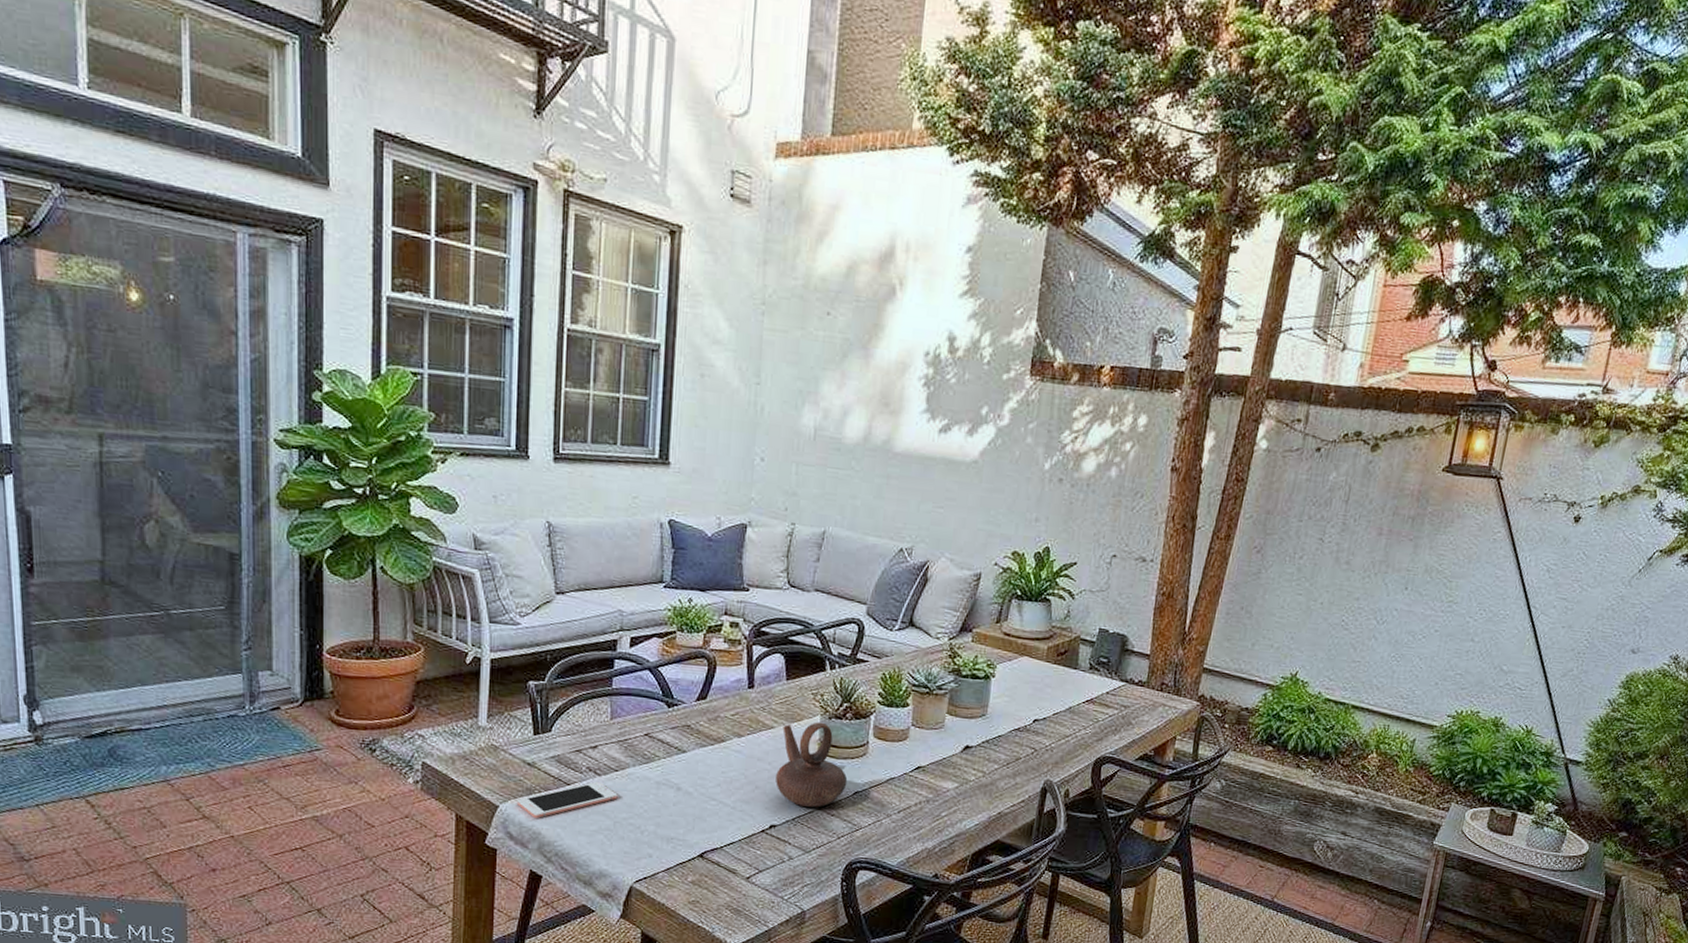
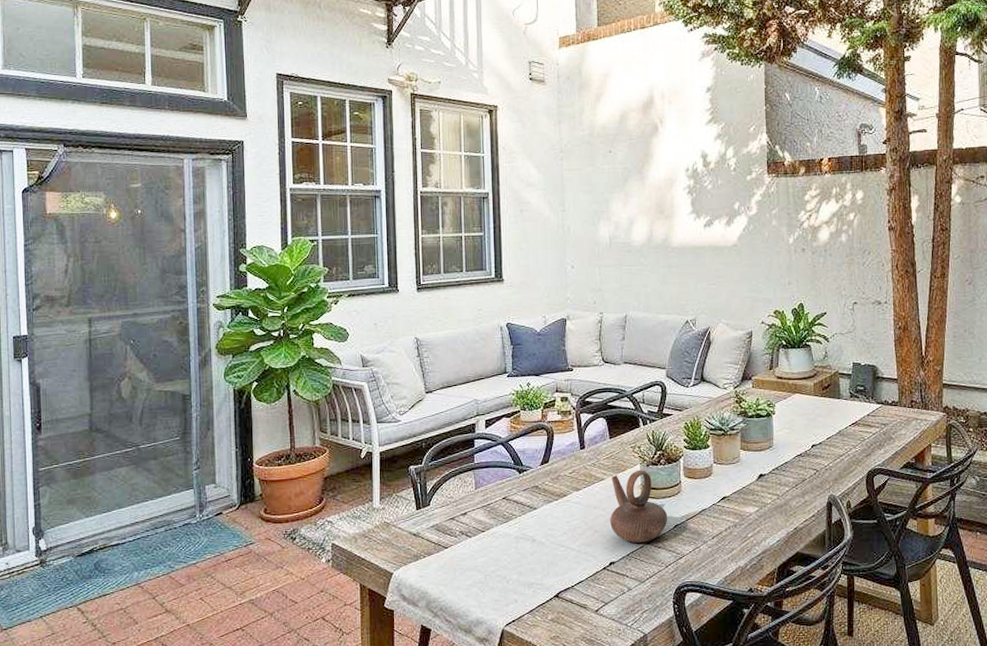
cell phone: present [517,782,618,818] -> none [407,543,486,580]

